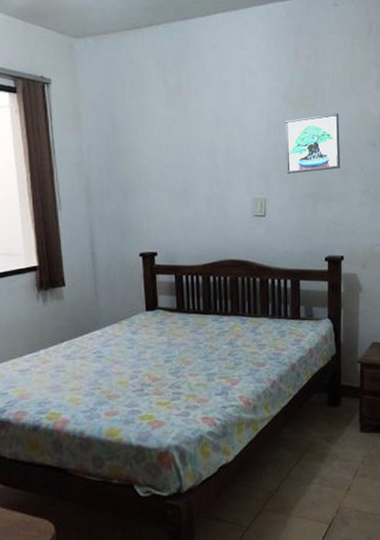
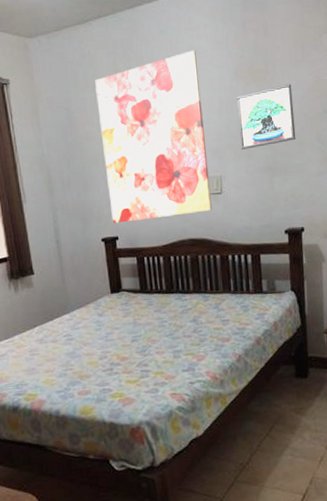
wall art: none [142,69,255,238] -> present [95,50,212,223]

